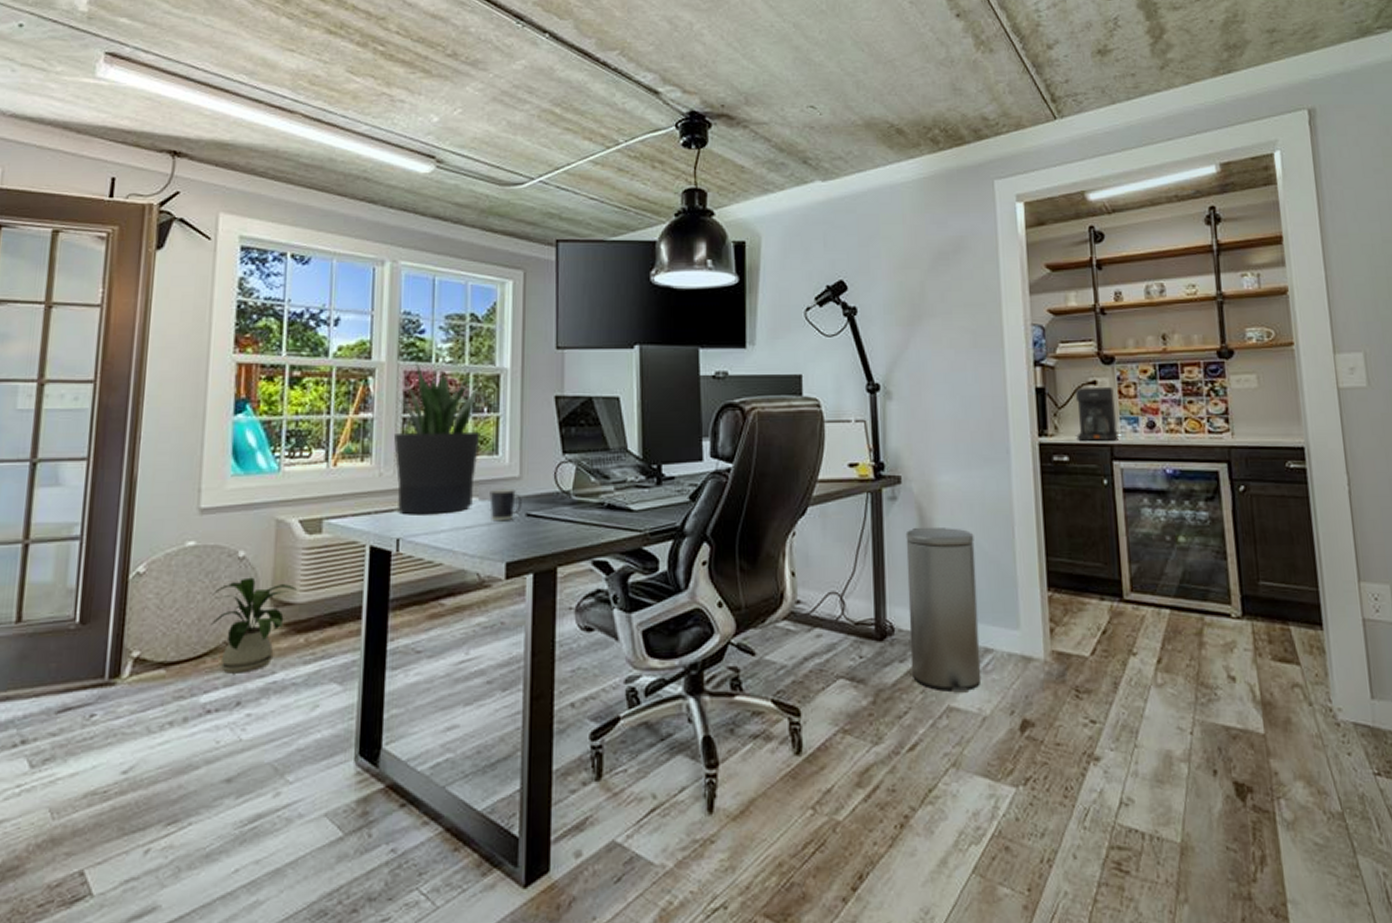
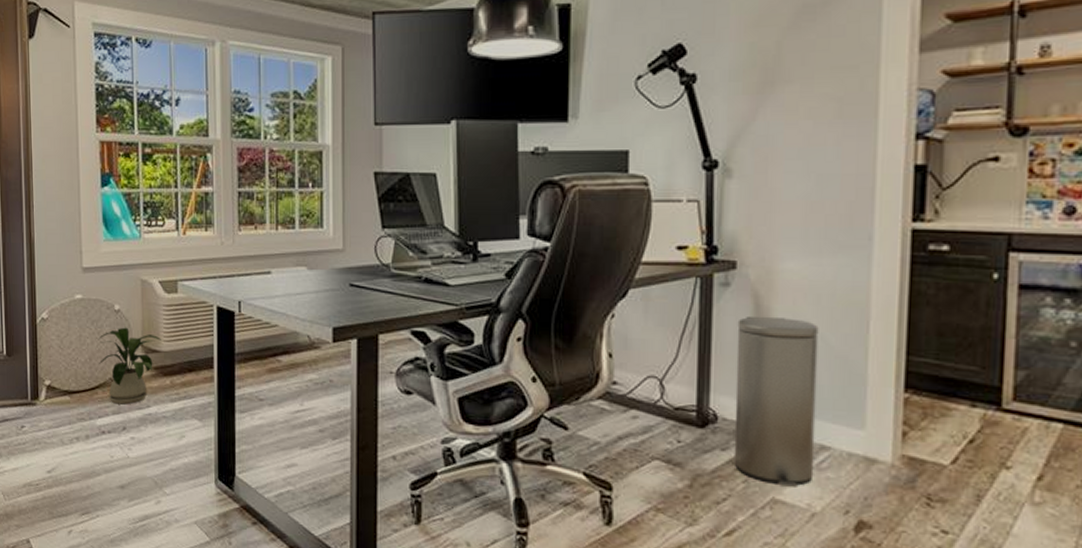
planter: present [393,361,480,515] -> none [231,138,307,281]
mug: present [489,488,522,521] -> none [316,260,345,290]
coffee maker: present [1075,386,1118,441] -> none [963,163,1022,228]

